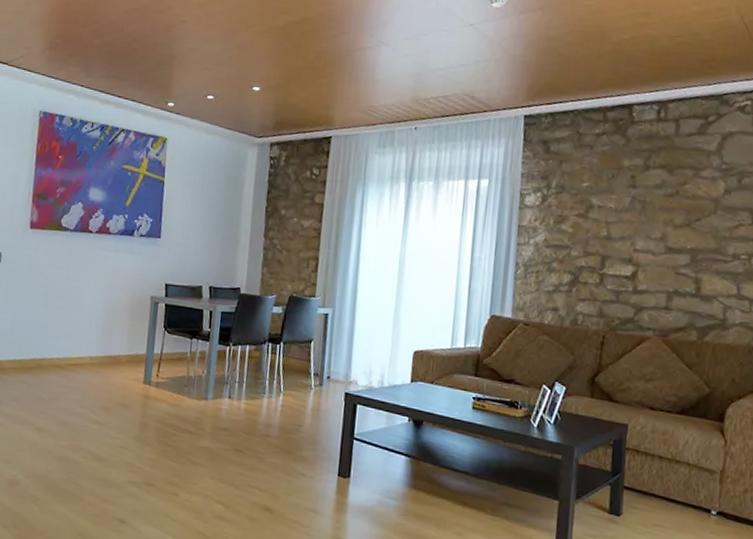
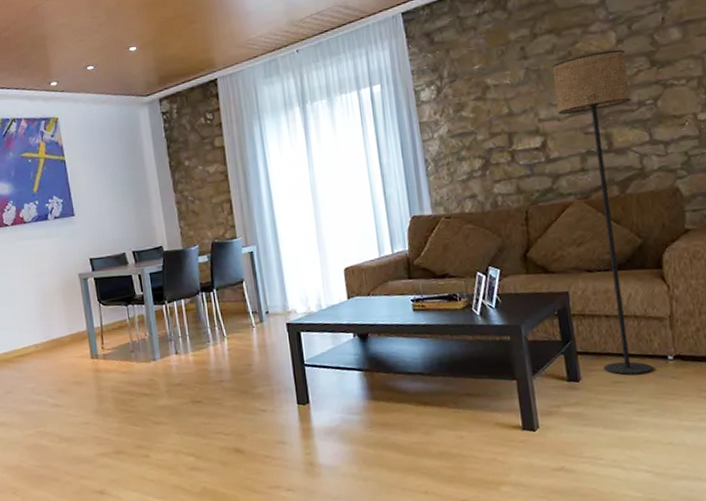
floor lamp: none [647,197,731,523] -> present [552,49,653,375]

